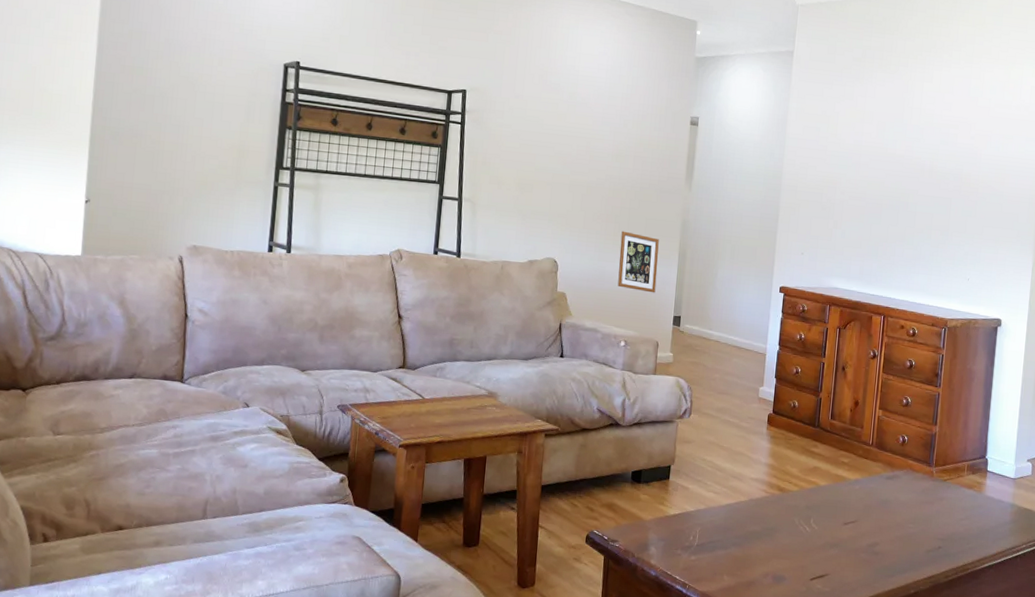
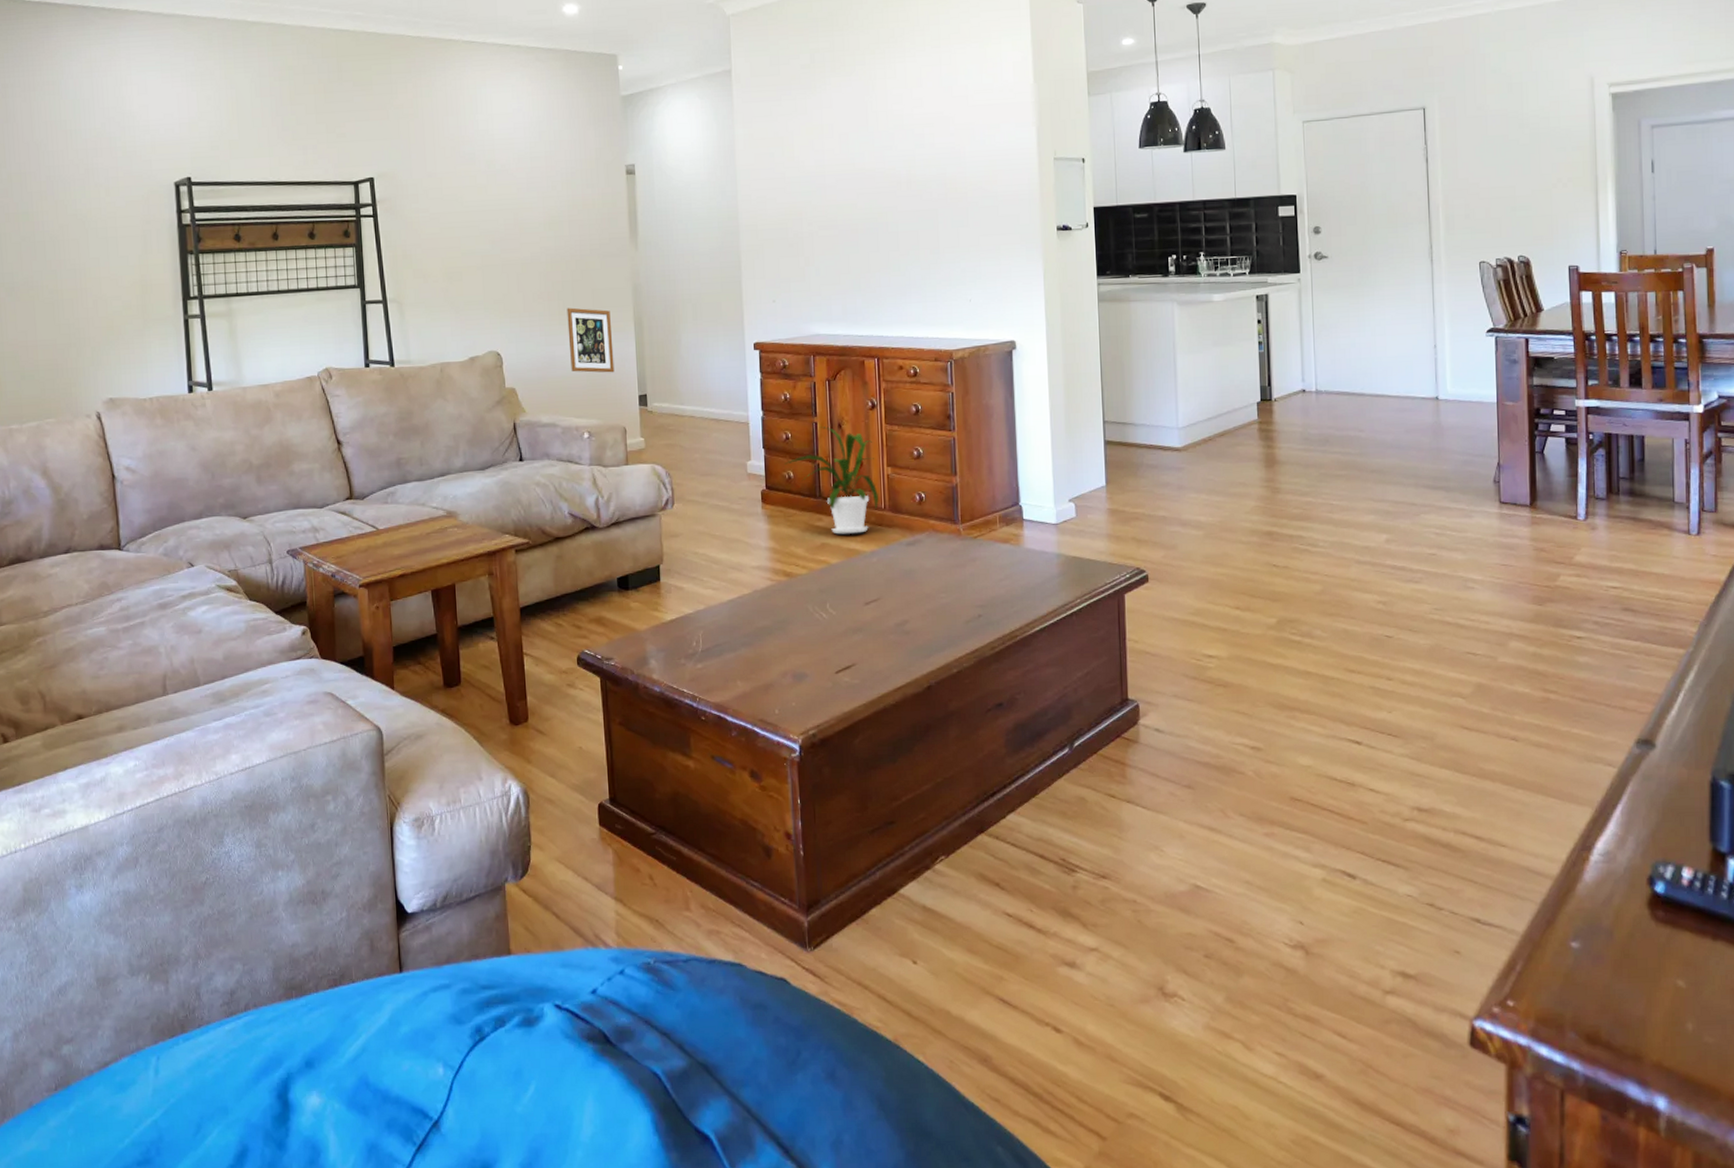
house plant: none [792,367,869,463] -> present [784,426,879,535]

